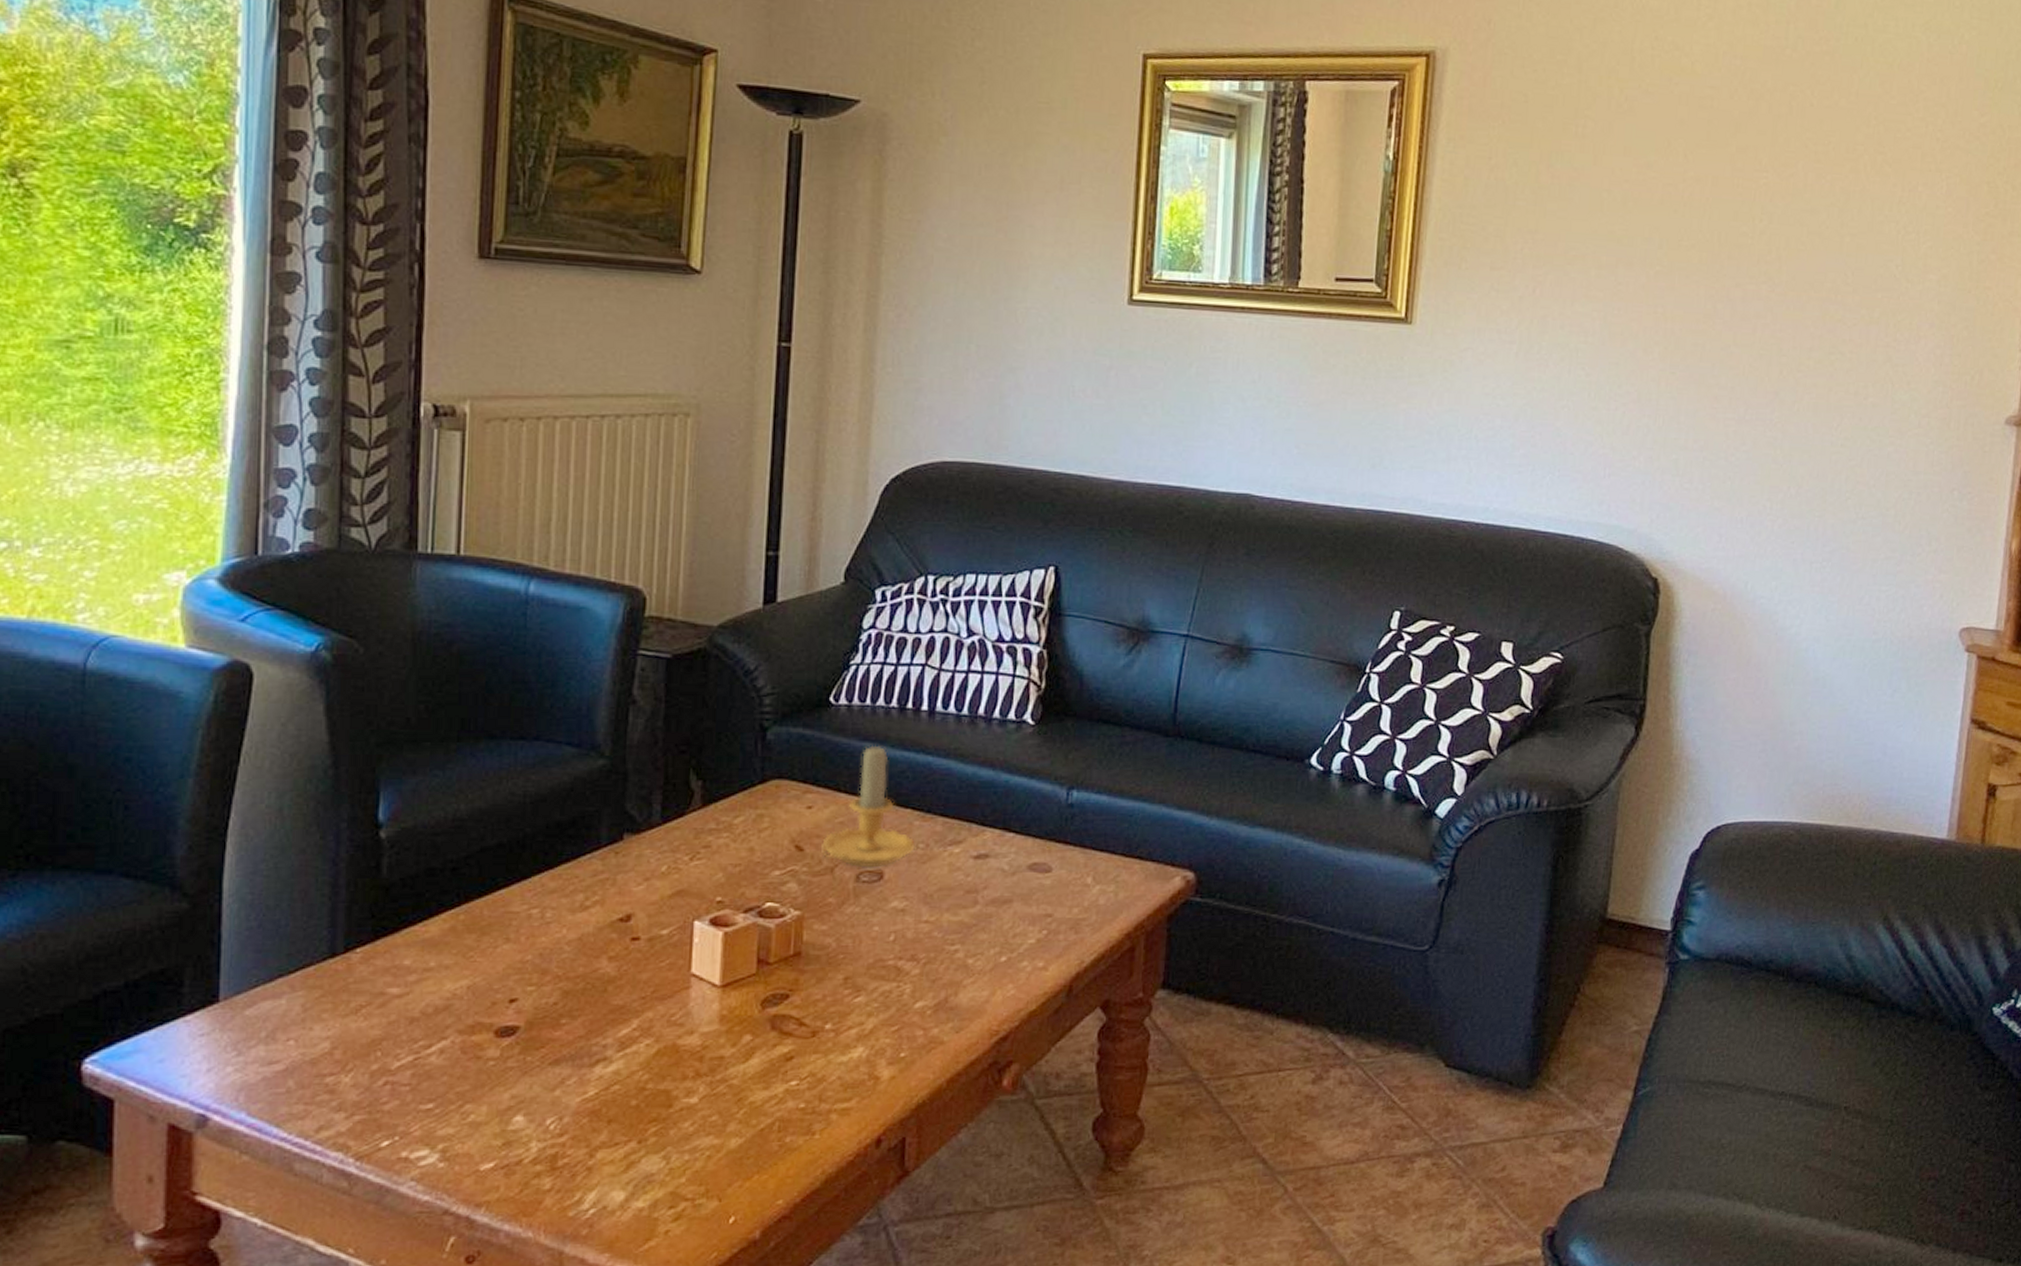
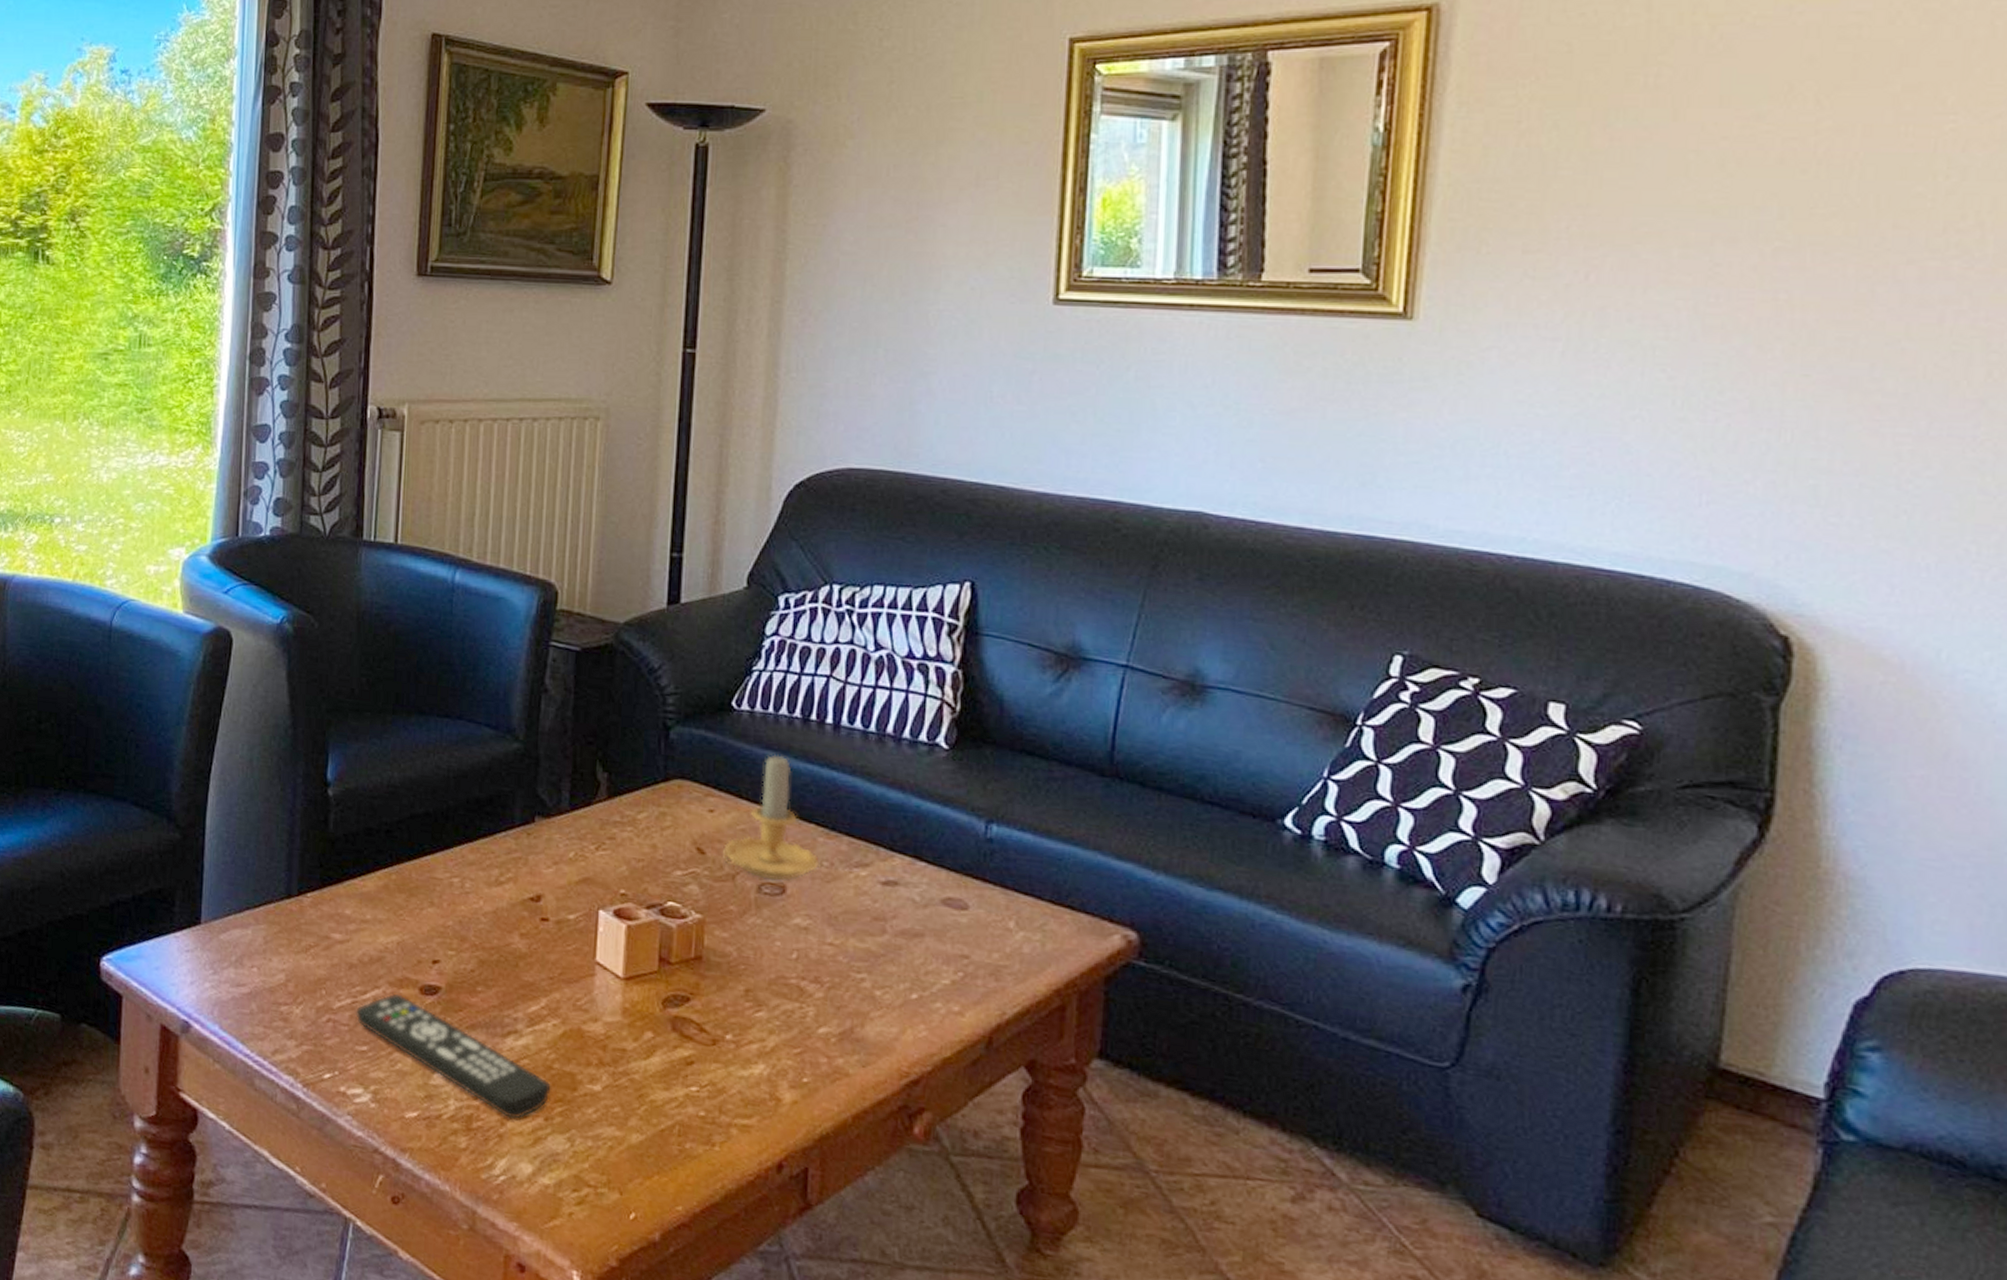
remote control: none [419,1041,644,1150] -> present [356,993,551,1120]

